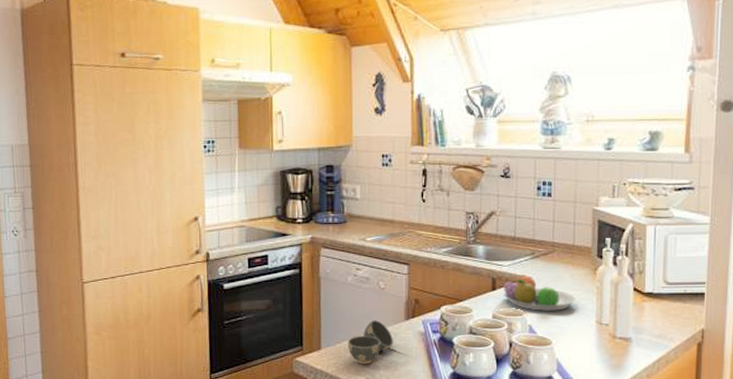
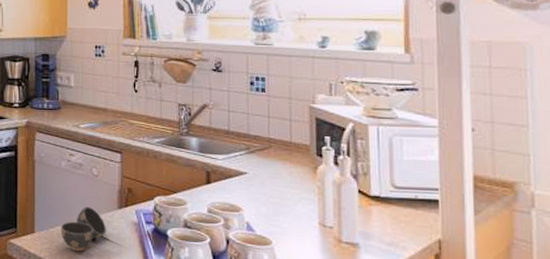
fruit bowl: present [503,274,576,311] -> none [218,169,296,209]

